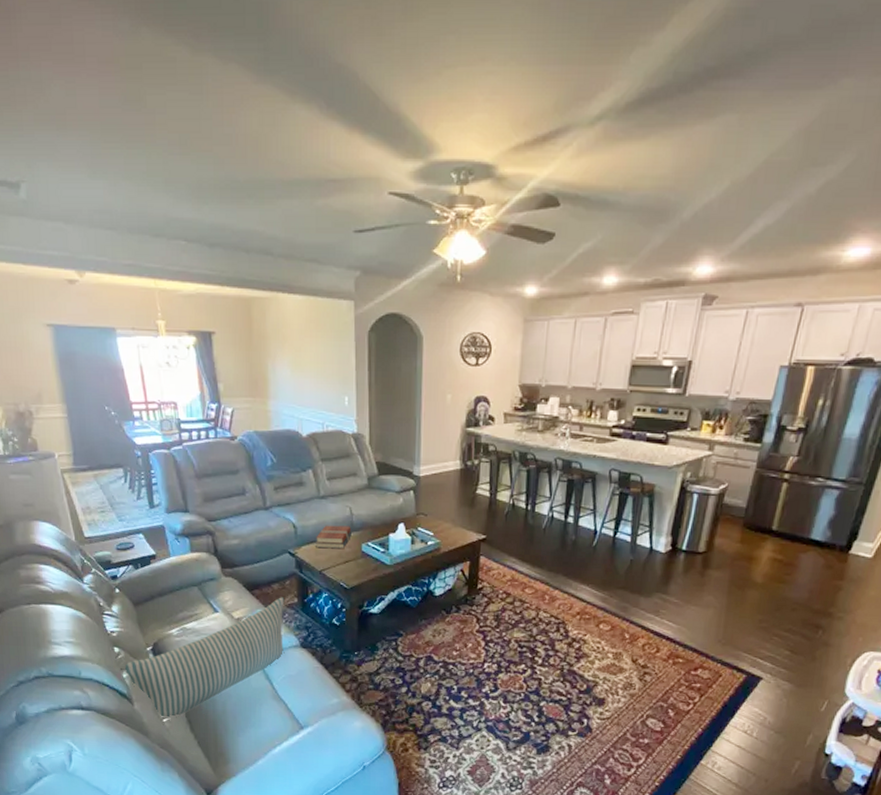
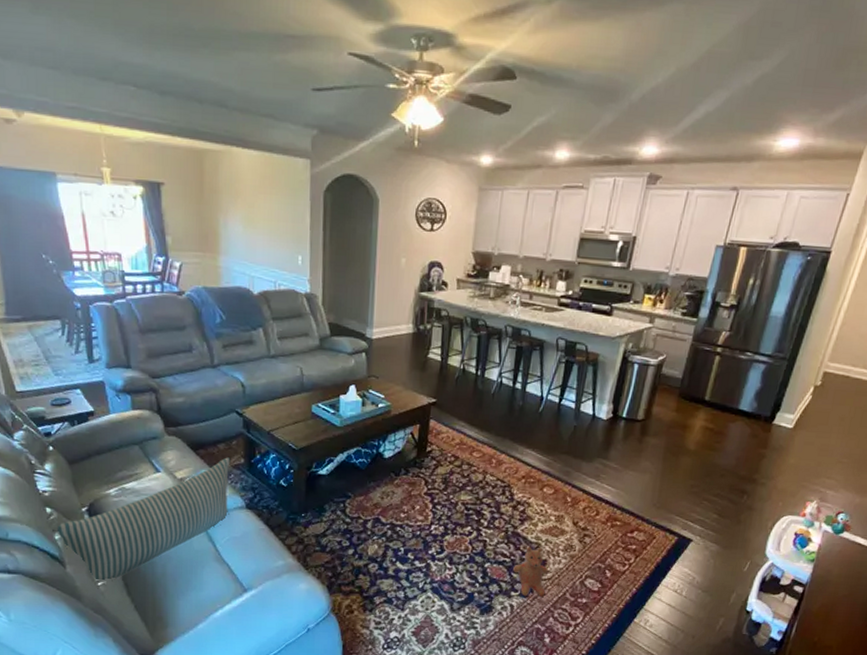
books: present [316,525,353,549] -> none [264,385,303,409]
stuffed animal: none [570,684,608,738] -> present [513,546,549,598]

